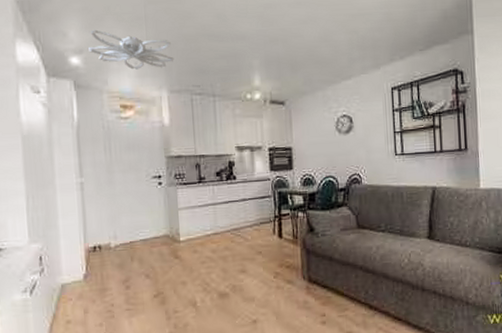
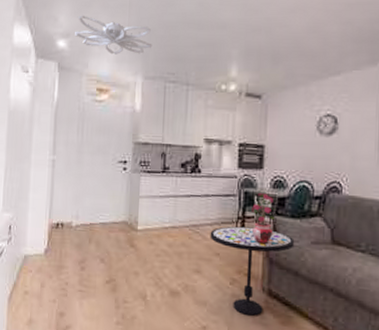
side table: none [250,223,327,303] -> present [210,226,295,316]
potted plant: none [286,190,308,238] -> present [252,192,276,245]

